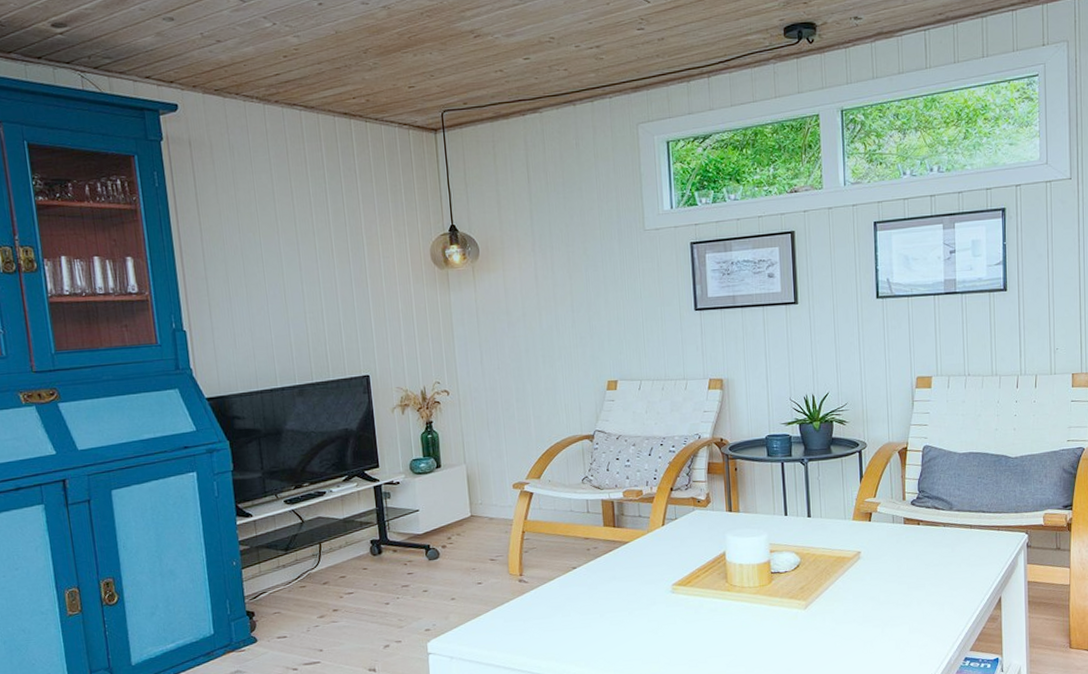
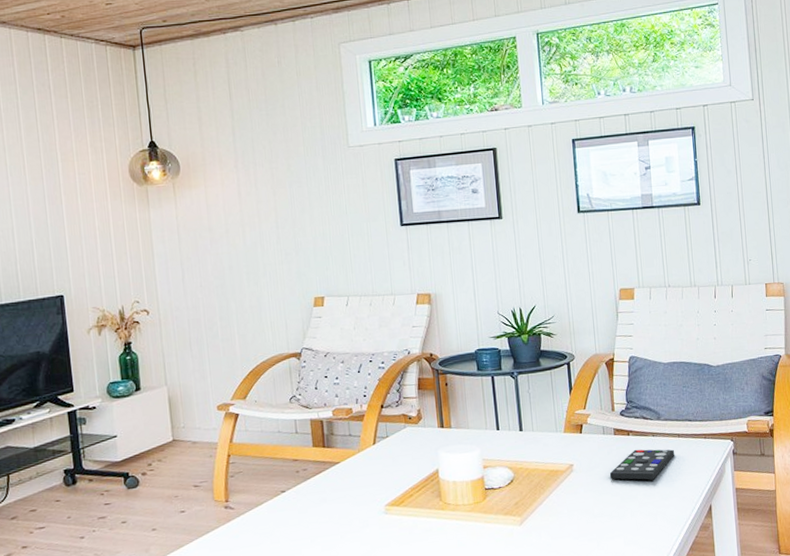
remote control: none [897,539,965,570] -> present [609,449,674,480]

